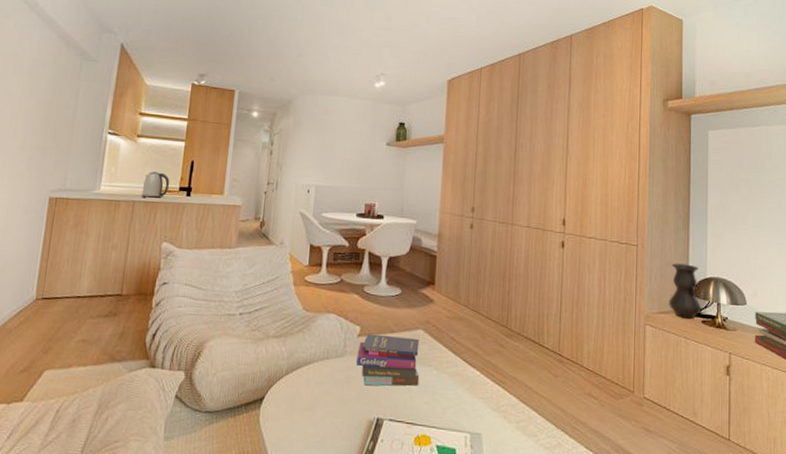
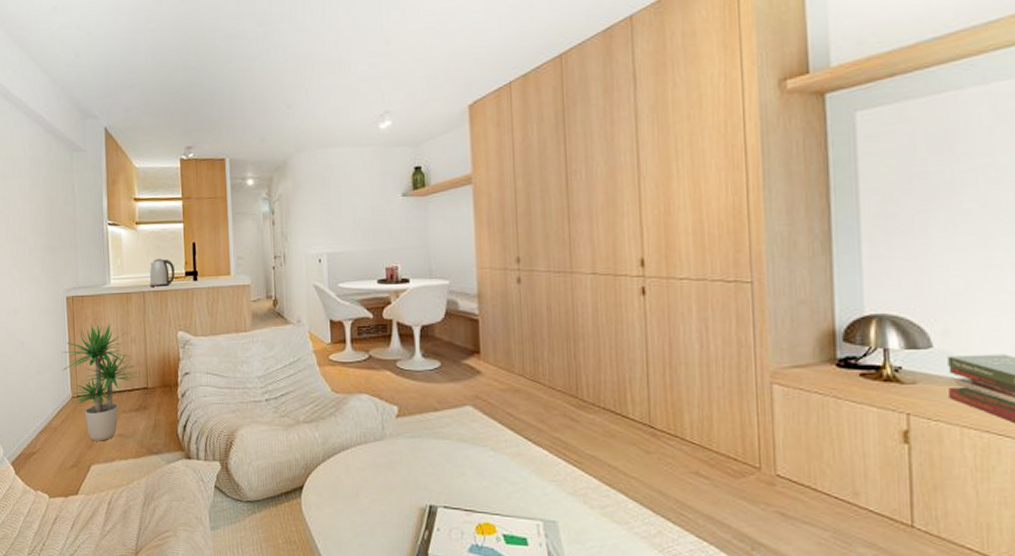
potted plant: none [29,226,115,346] -> present [61,323,140,441]
books: present [356,334,420,386] -> none [398,414,474,471]
vase: present [670,263,701,320] -> none [807,300,857,373]

